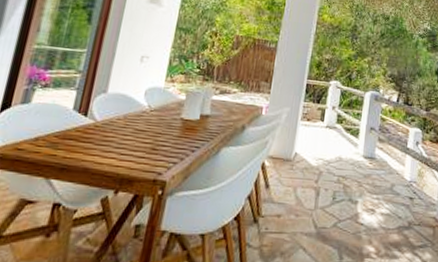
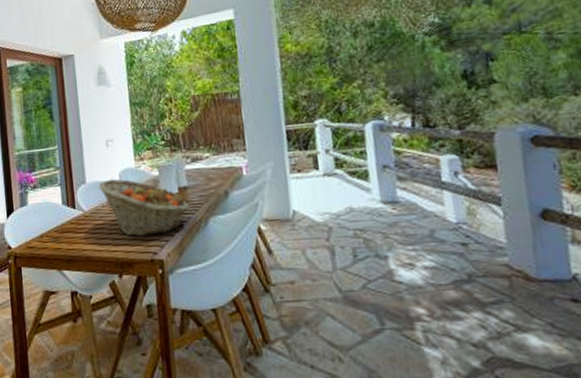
fruit basket: none [120,93,206,156] -> present [99,178,189,236]

